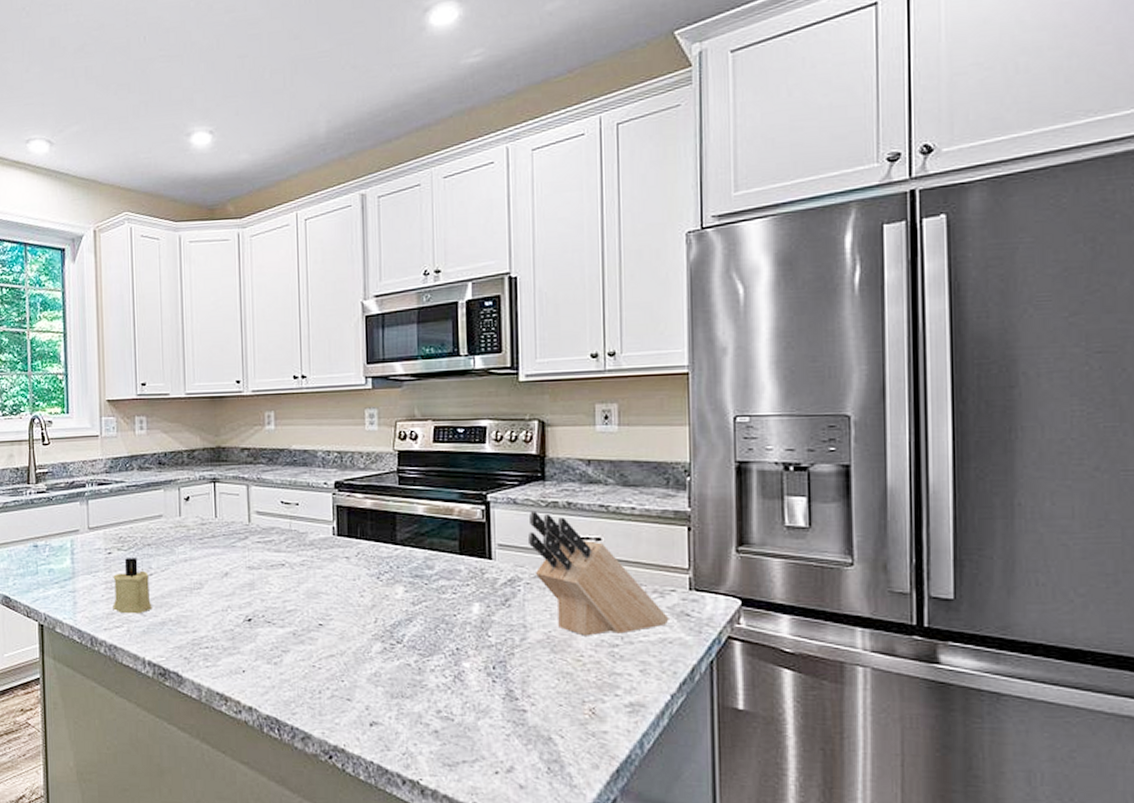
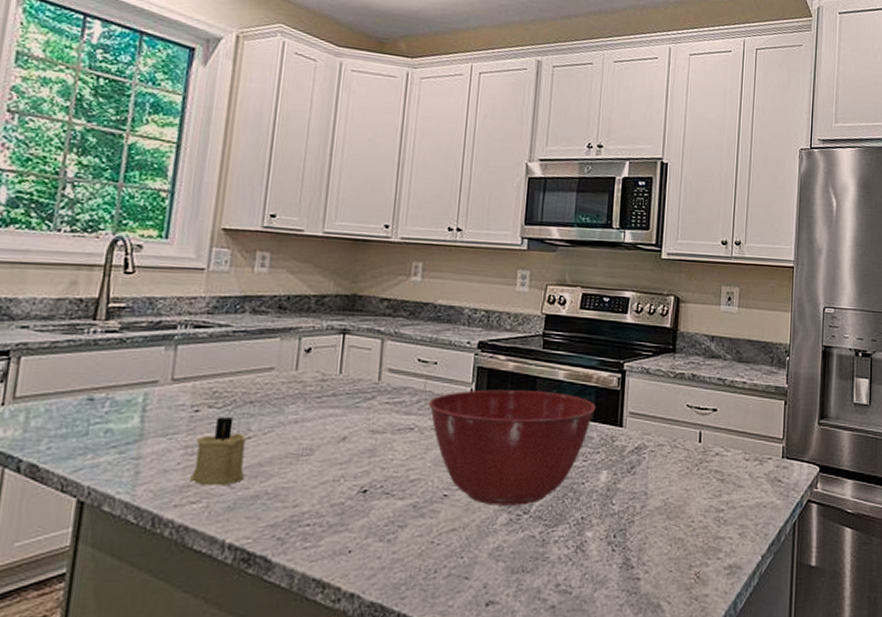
mixing bowl: none [296,526,461,635] -> present [429,389,596,506]
knife block: present [527,510,669,636] -> none [655,381,765,502]

